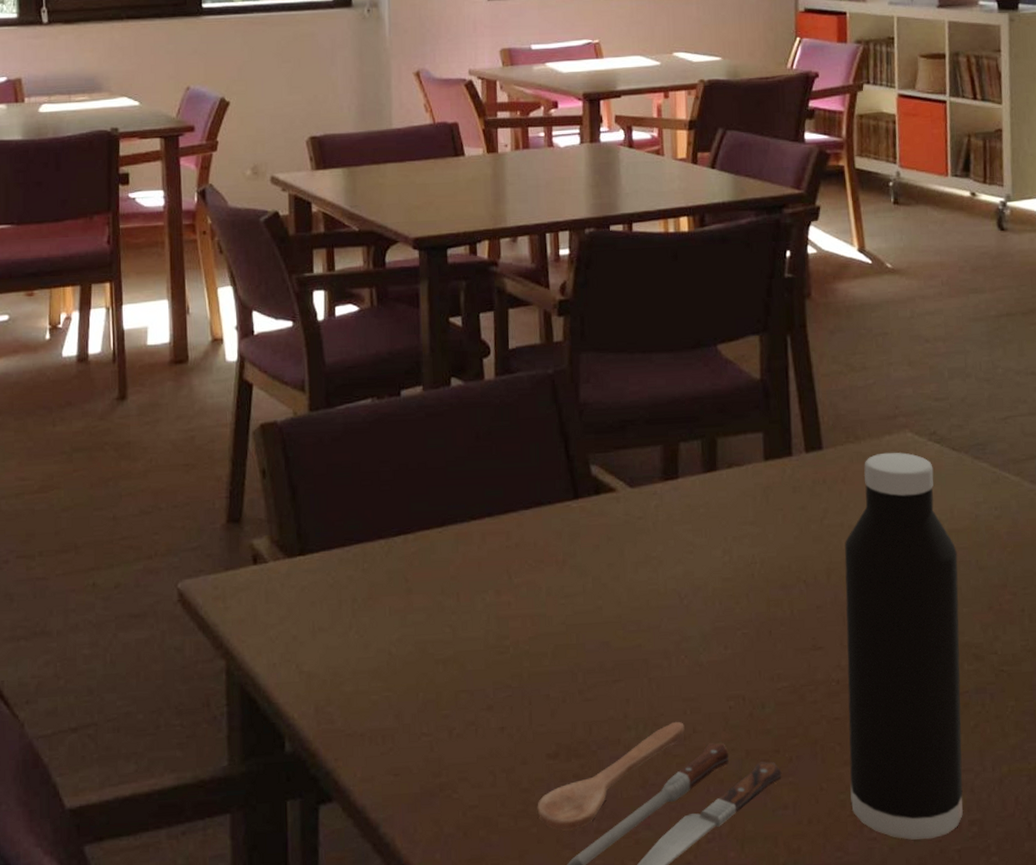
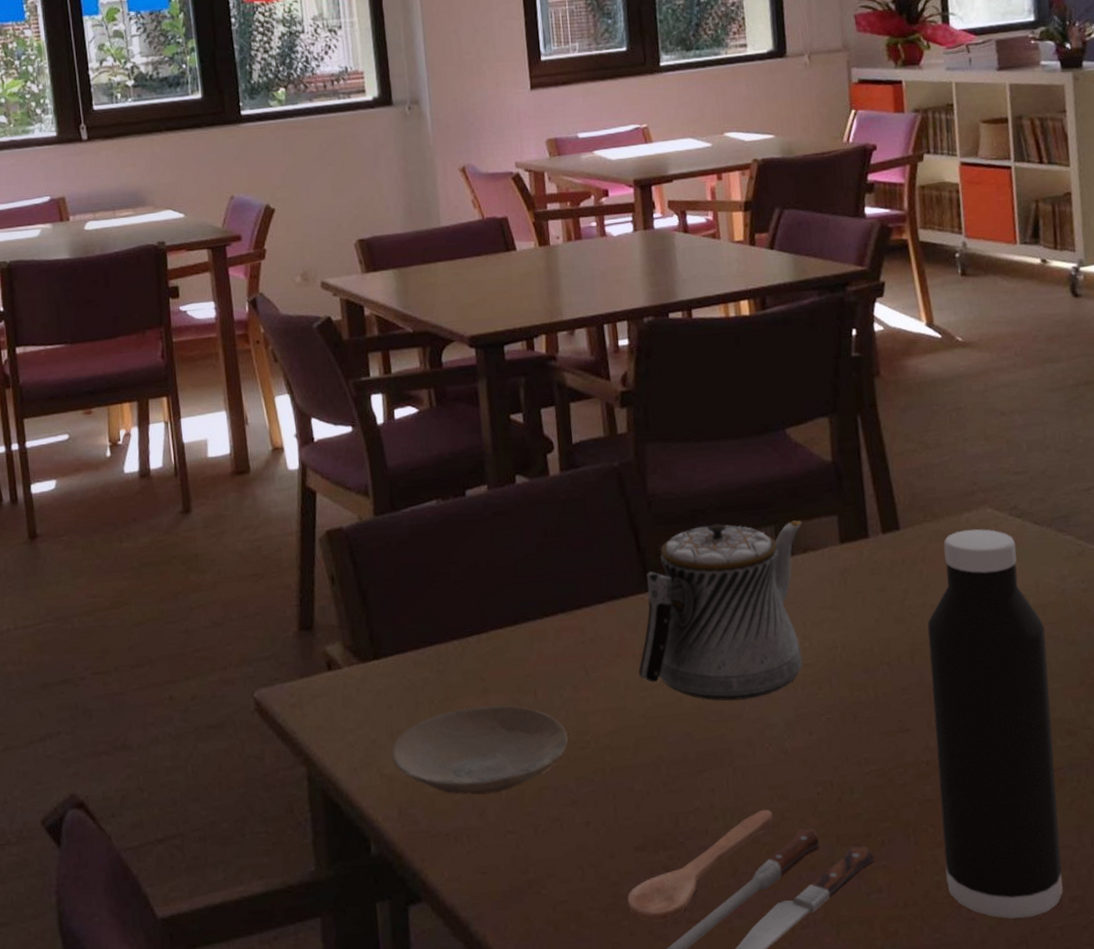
plate: none [312,606,487,696] -> present [391,705,568,795]
teapot: none [561,435,729,612] -> present [638,520,803,701]

